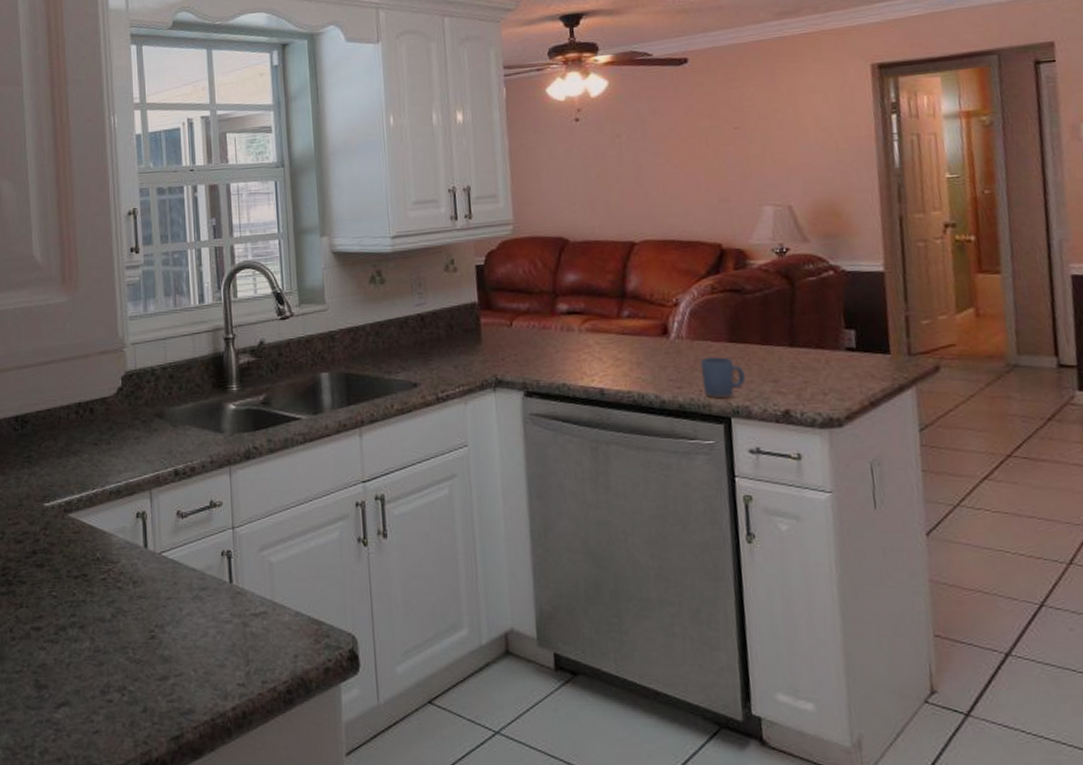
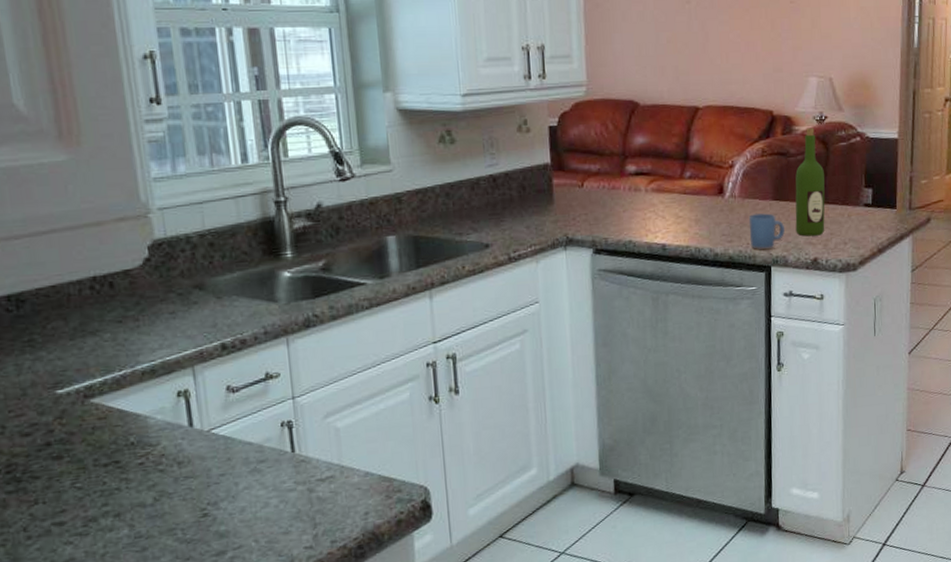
wine bottle: none [754,261,797,384] -> present [795,127,825,237]

